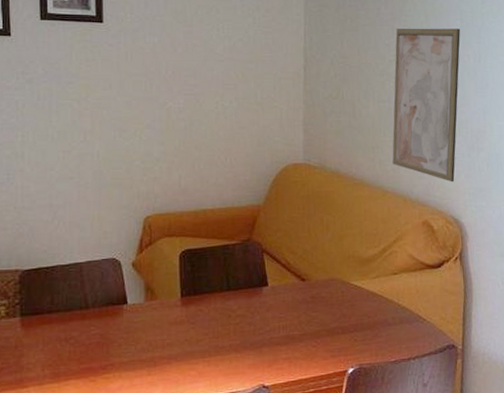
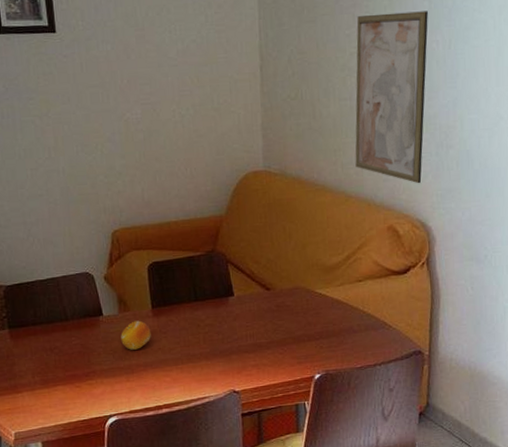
fruit: none [145,310,178,341] -> present [121,320,151,350]

